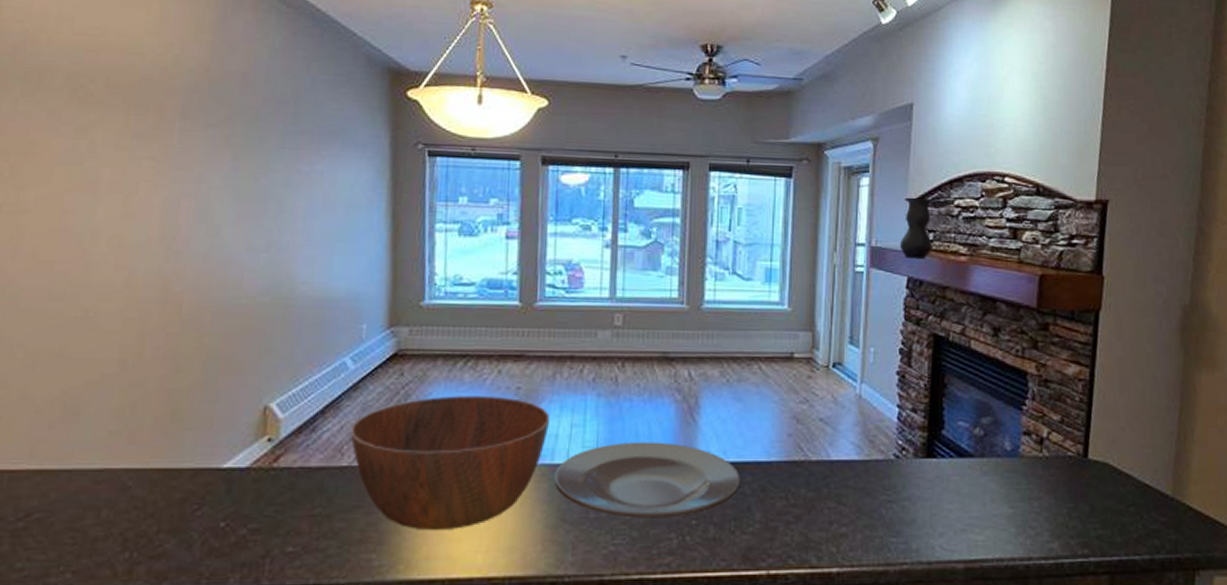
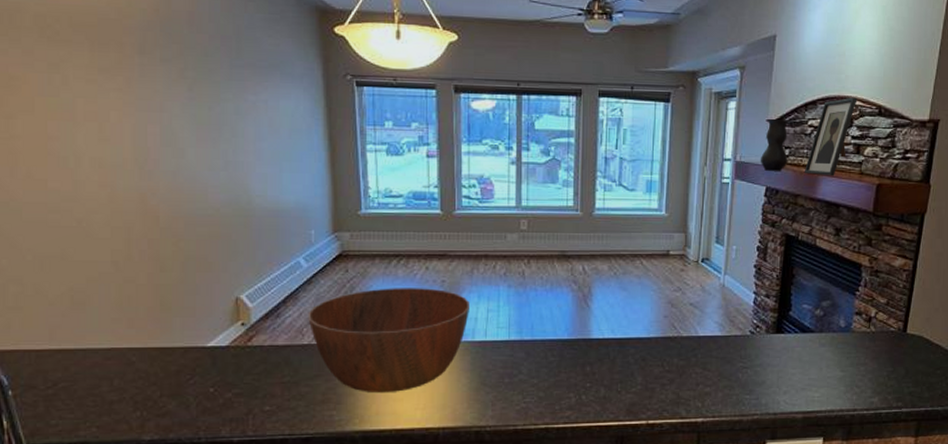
plate: present [553,442,740,518] -> none [474,323,625,382]
picture frame: none [952,173,1011,265] -> present [804,97,858,176]

